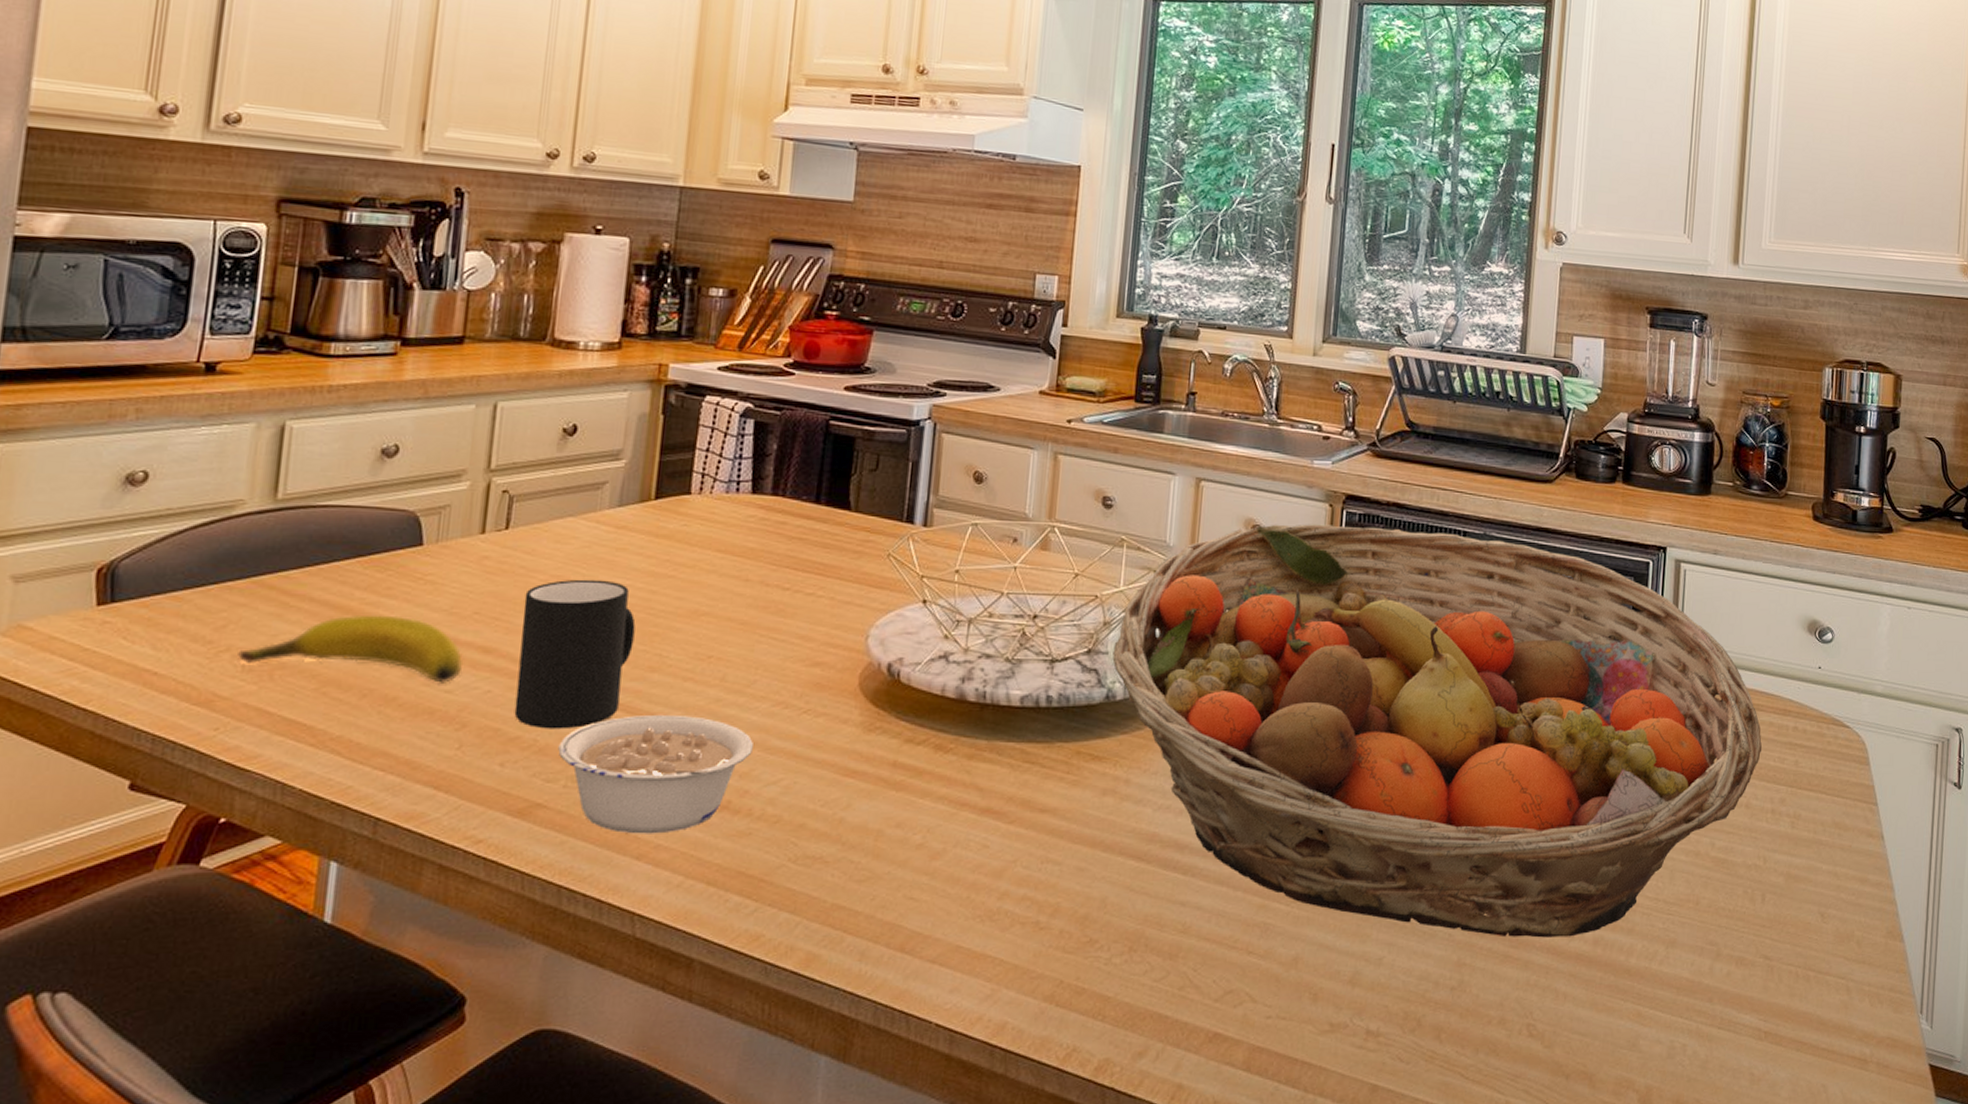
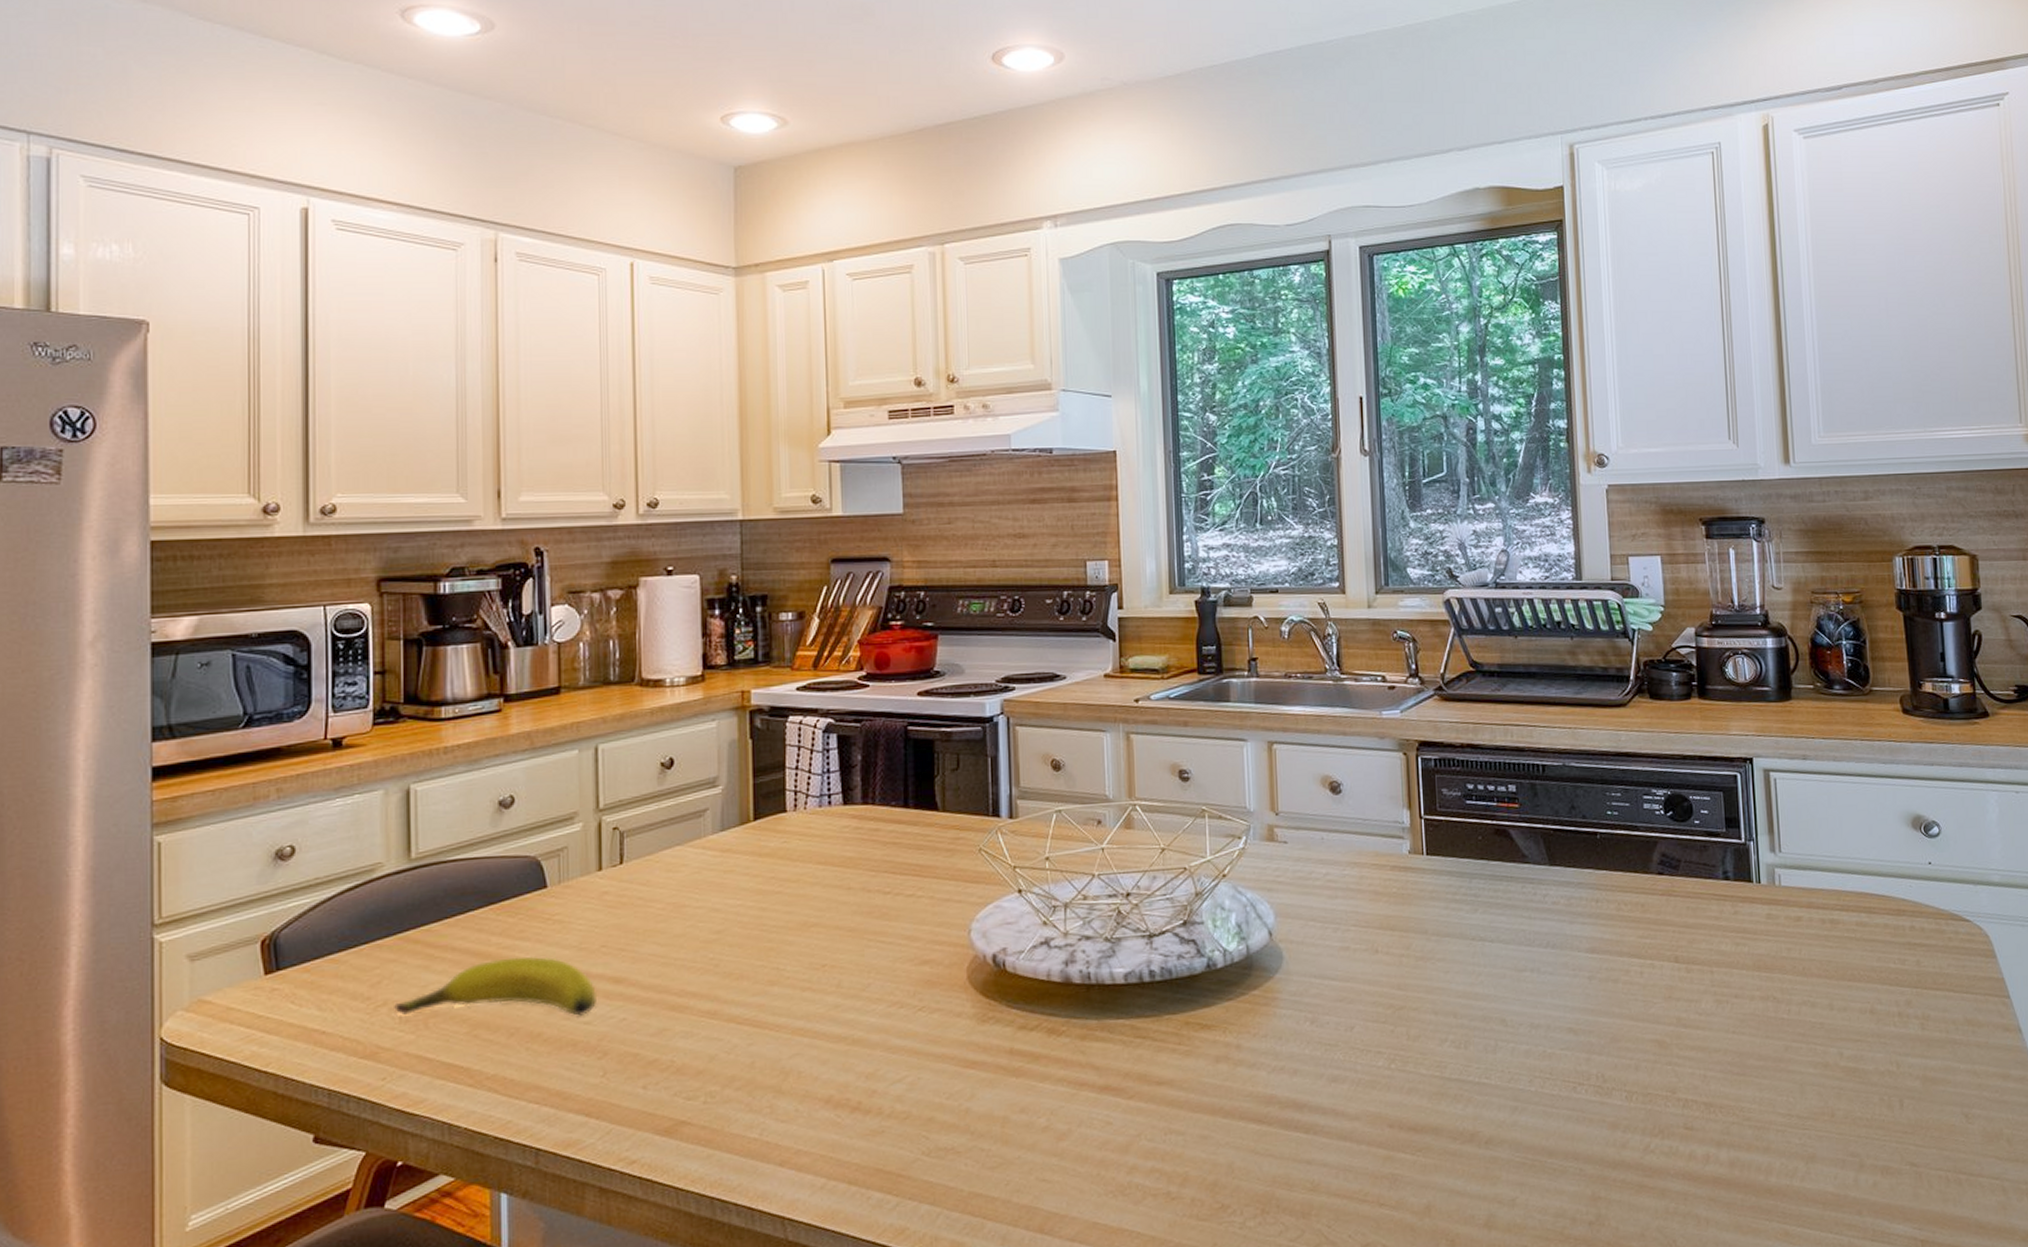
mug: present [514,579,636,729] -> none [646,902,751,1050]
legume: present [558,714,753,834] -> none [694,1024,875,1142]
fruit basket: present [1112,524,1763,938] -> none [1208,768,1880,1167]

